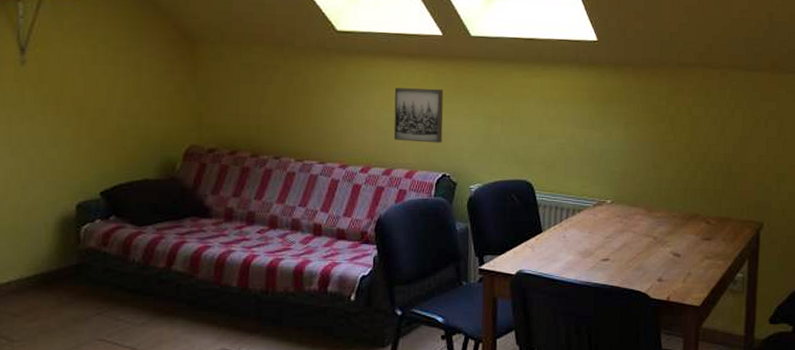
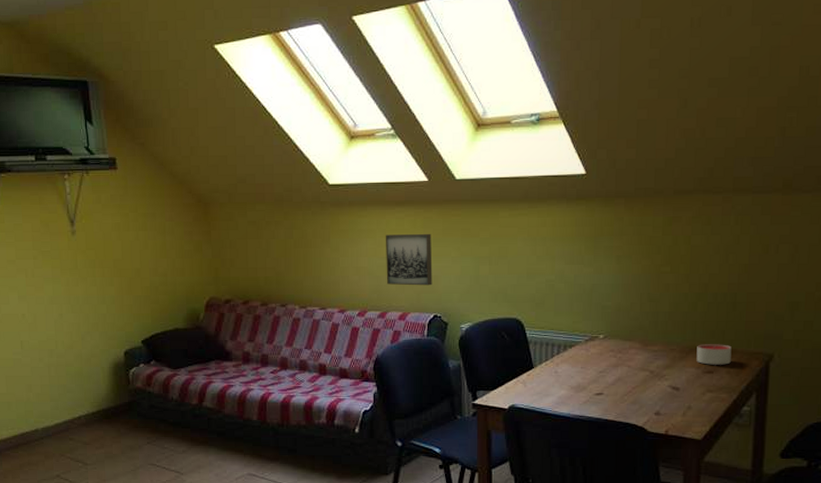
candle: none [696,211,727,232] -> present [696,344,732,365]

